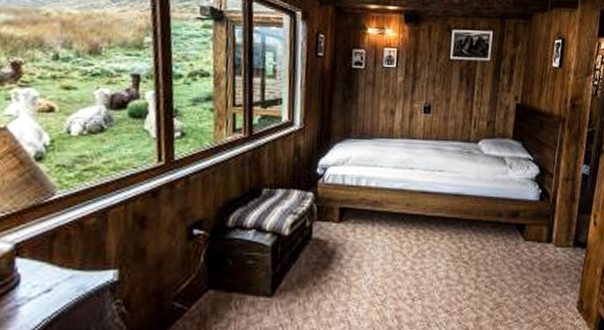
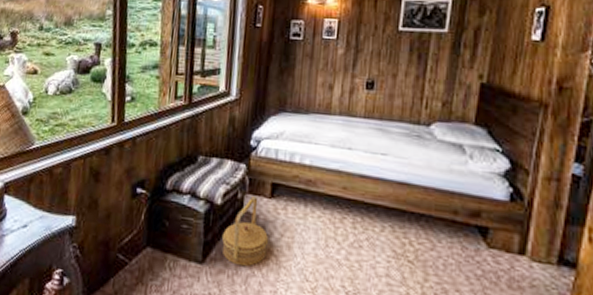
basket: none [292,222,338,292] -> present [222,195,268,267]

